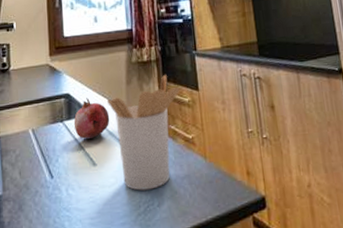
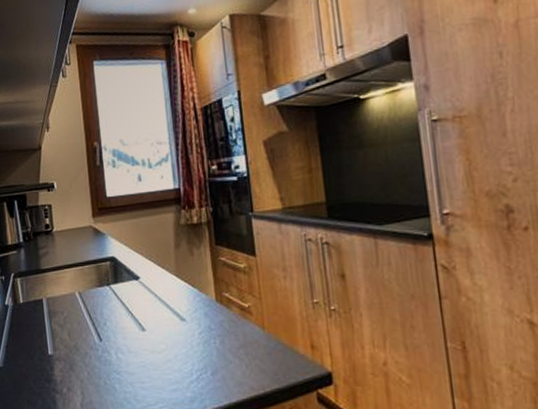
fruit: present [74,98,110,139] -> none [121,261,158,304]
utensil holder: present [107,74,180,191] -> none [155,237,235,358]

